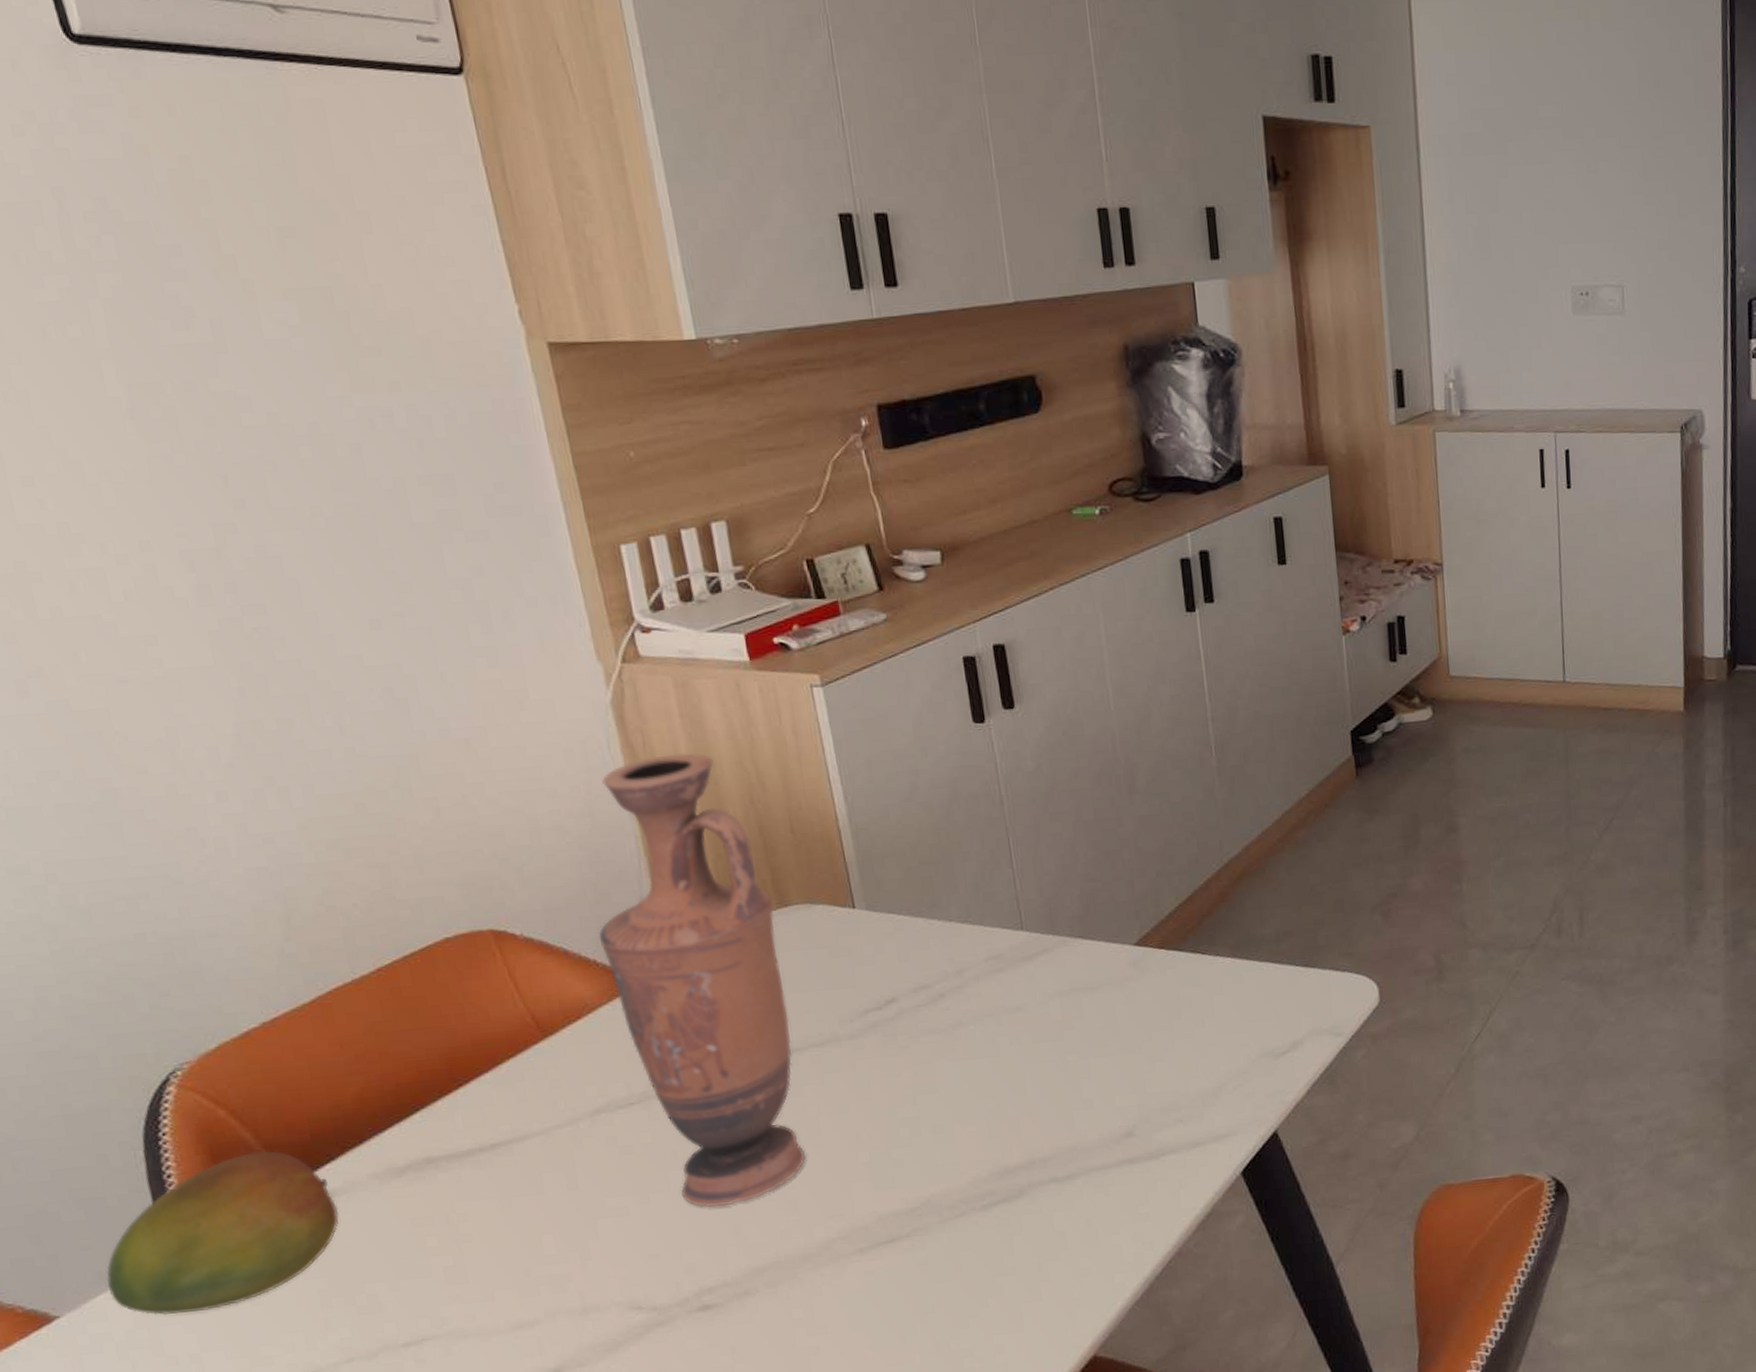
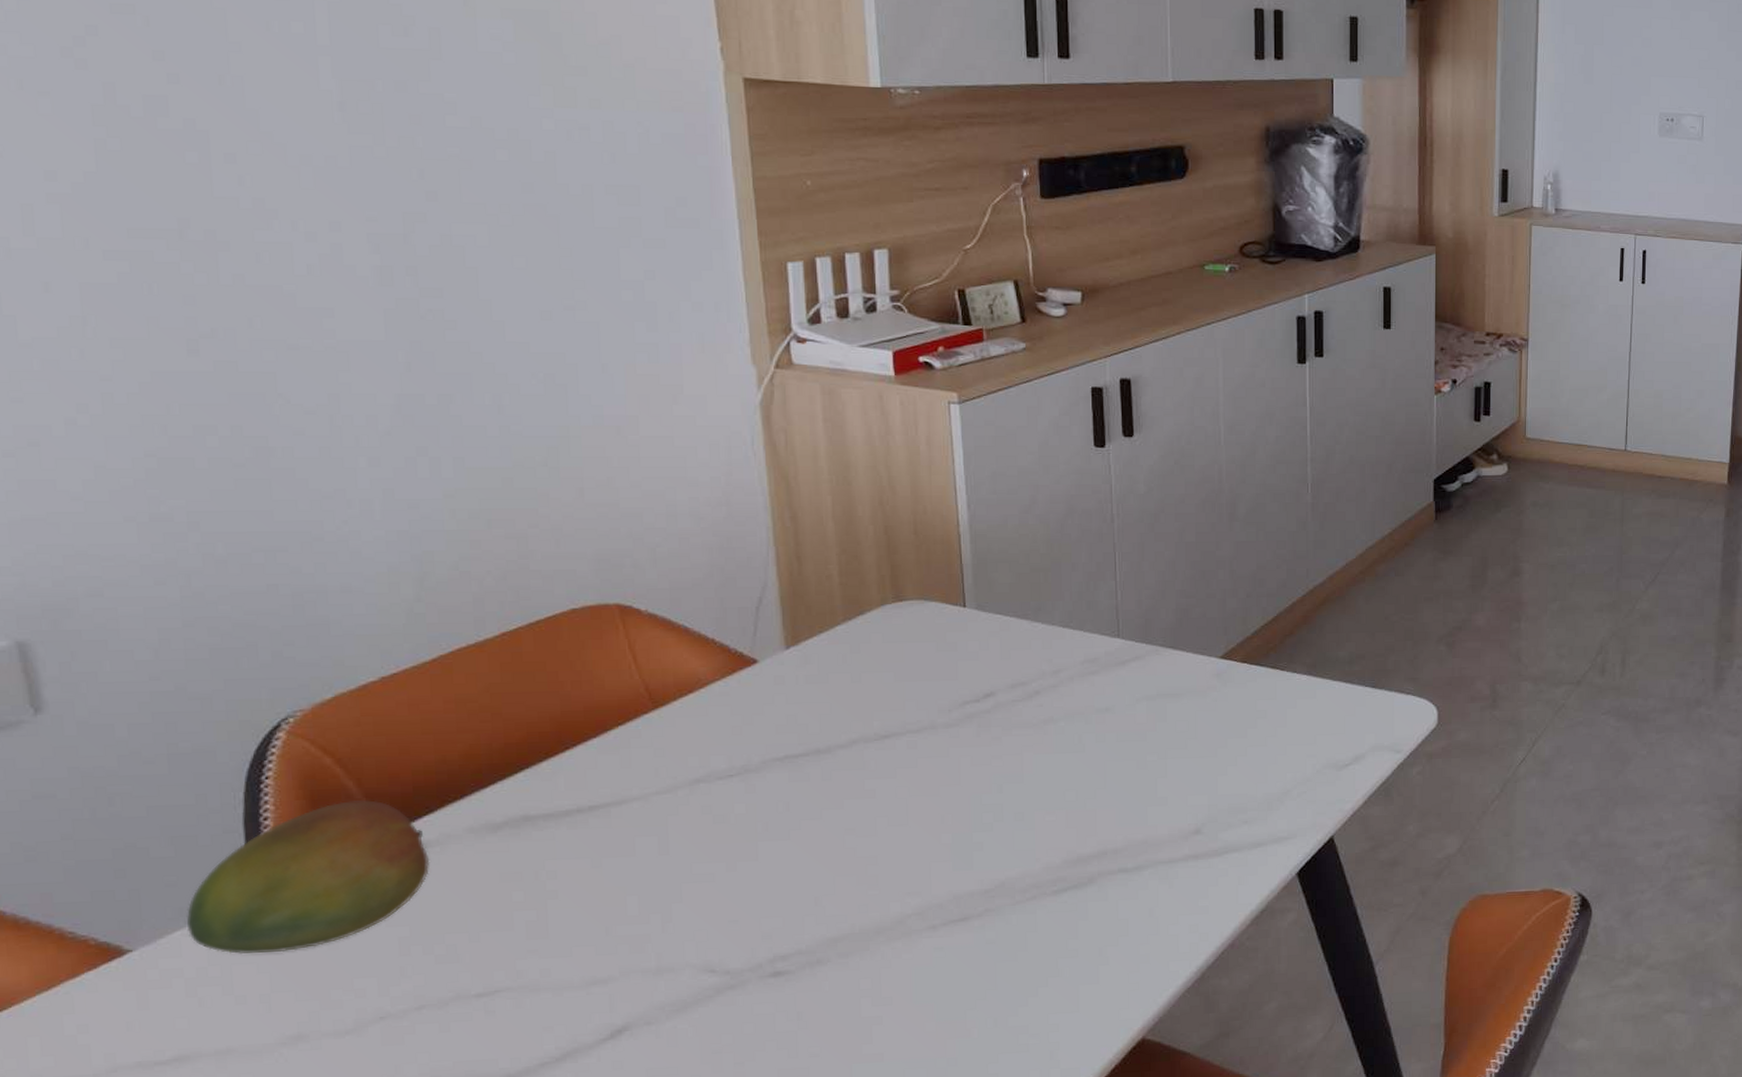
vase: present [598,752,806,1208] -> none [720,454,892,879]

